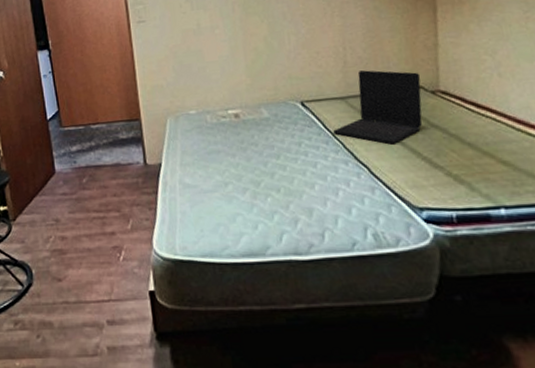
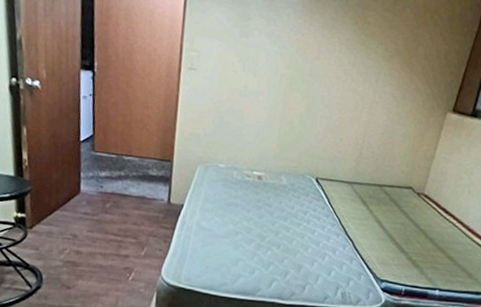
laptop: present [333,70,423,145] -> none [335,163,414,228]

